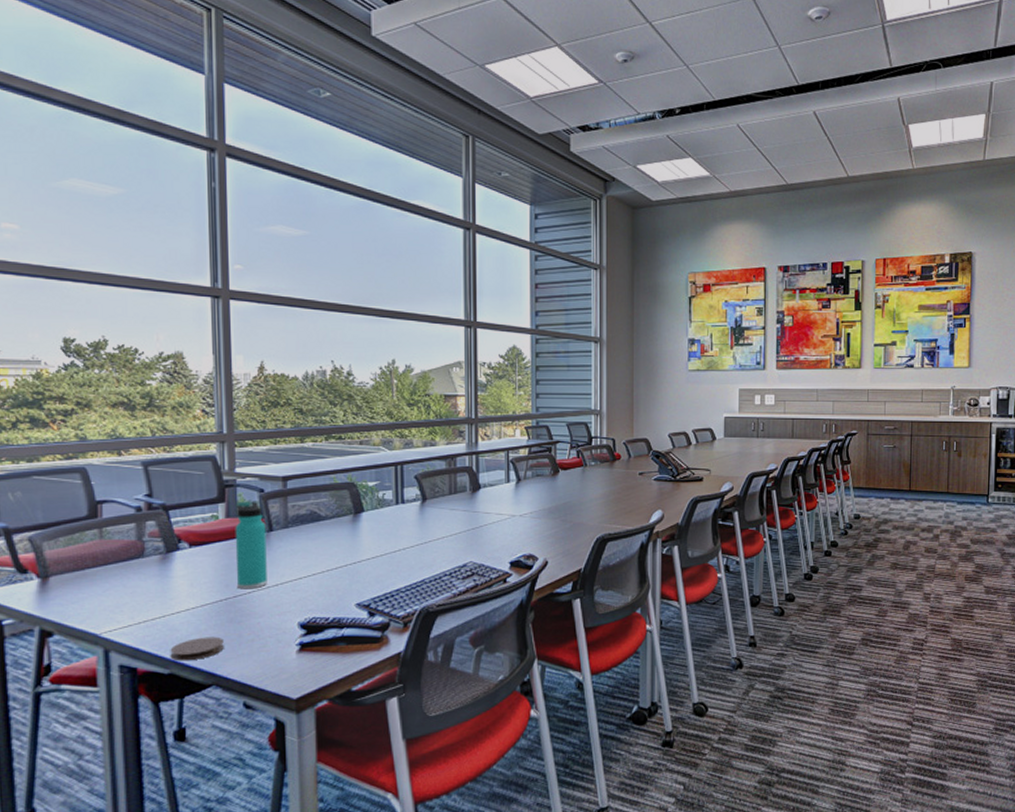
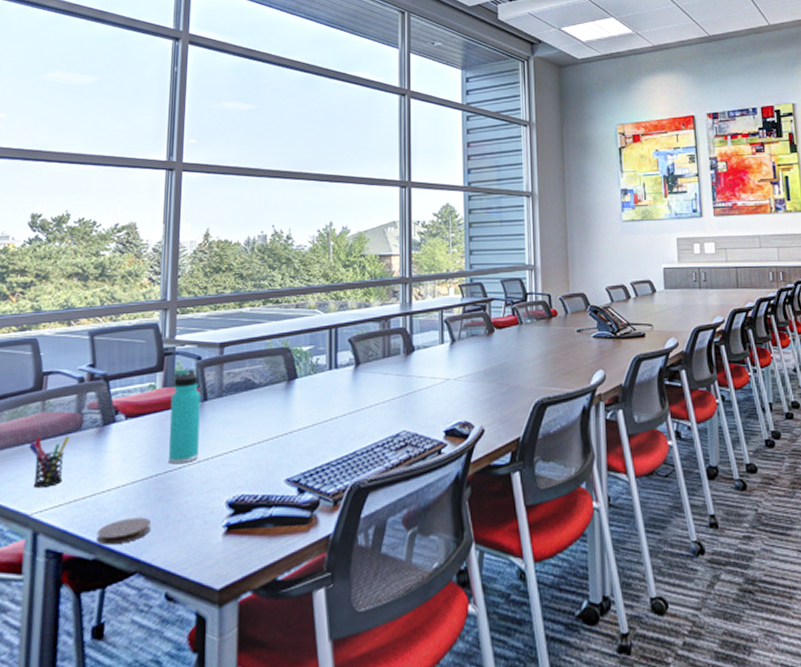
pen holder: none [90,561,132,610] -> present [29,435,70,489]

